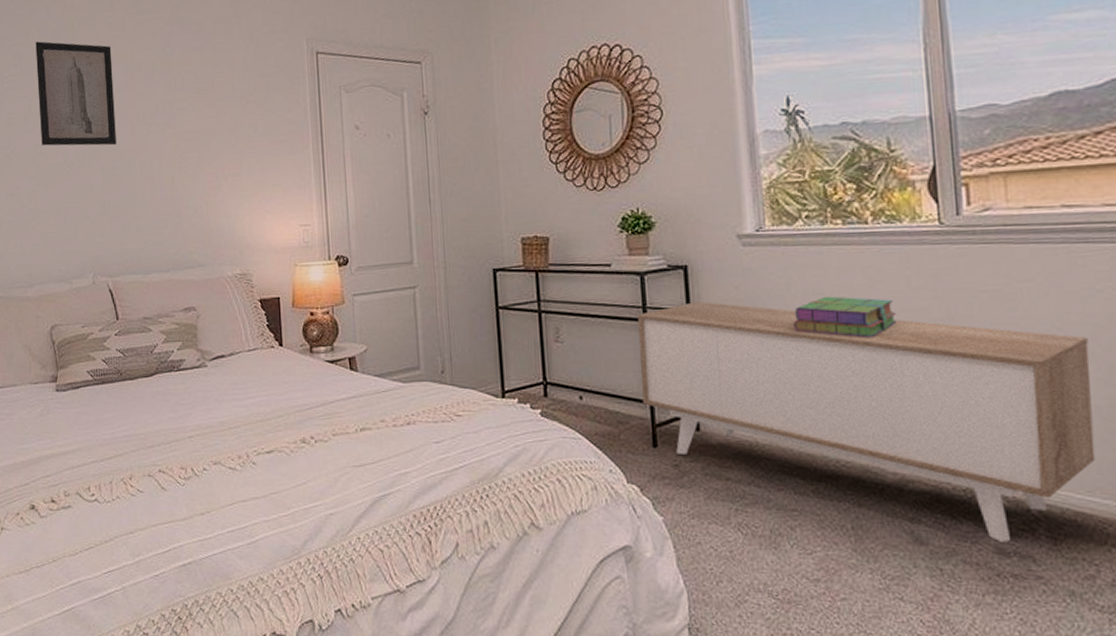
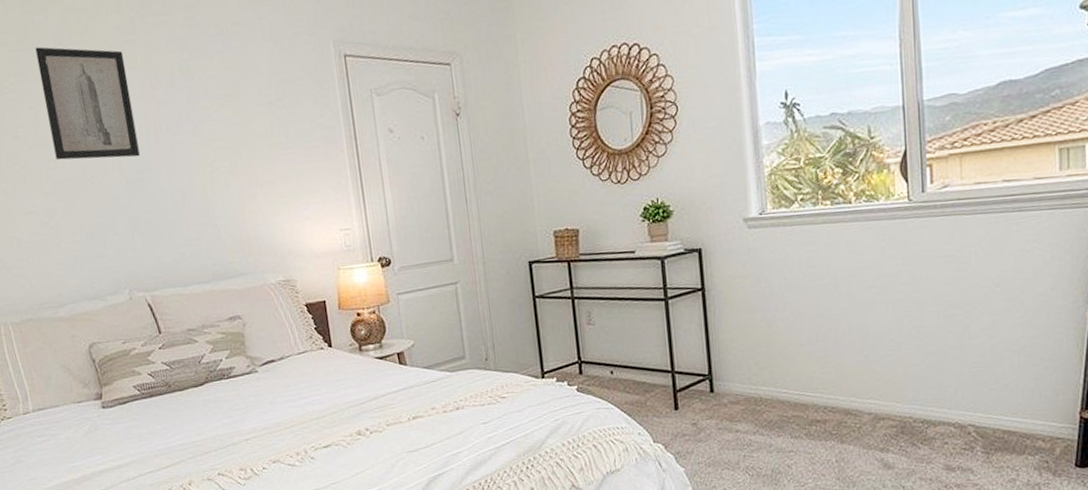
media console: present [638,301,1096,542] -> none [660,279,1020,460]
stack of books: present [793,296,896,338] -> none [790,268,873,303]

